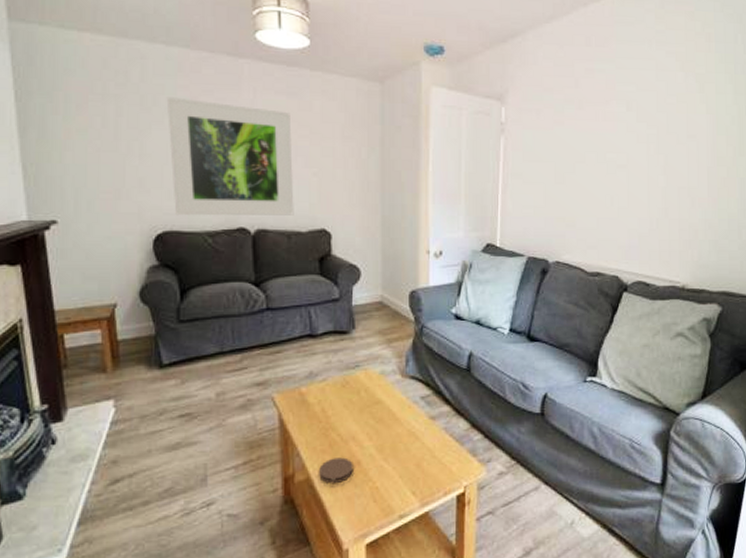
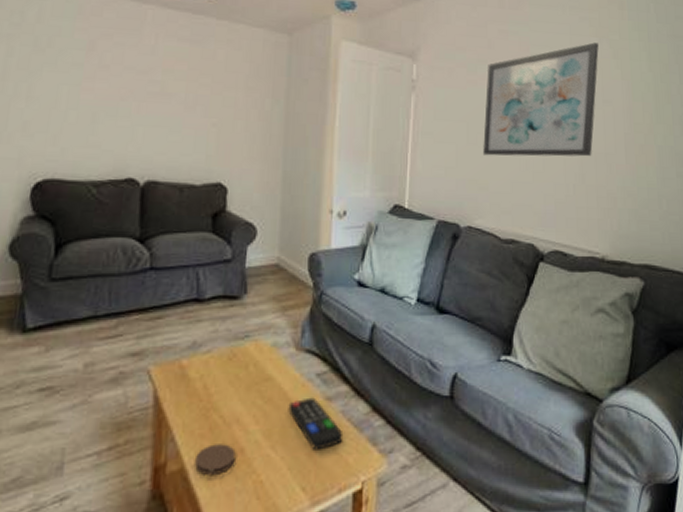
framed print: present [166,97,294,216] -> none [59,39,193,167]
remote control: none [397,417,447,461] -> present [288,397,344,450]
wall art: none [570,77,685,194] -> present [483,42,599,157]

